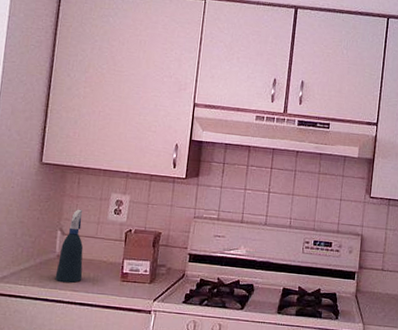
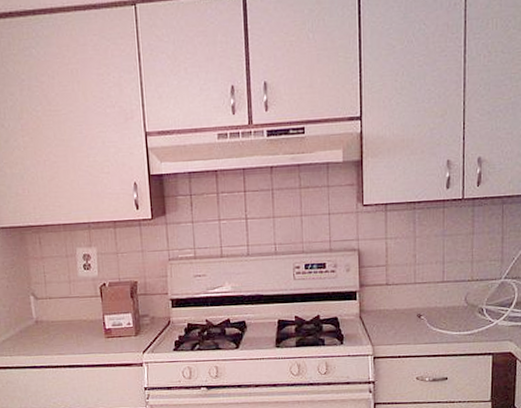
spray bottle: present [55,209,84,283] -> none [37,270,66,348]

